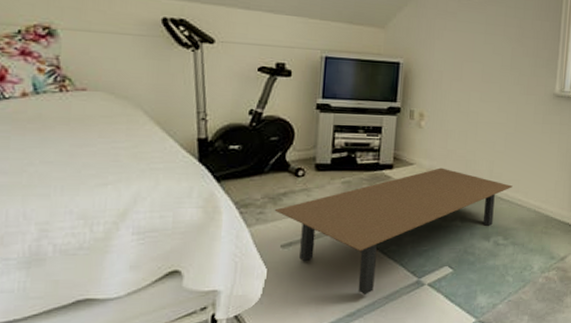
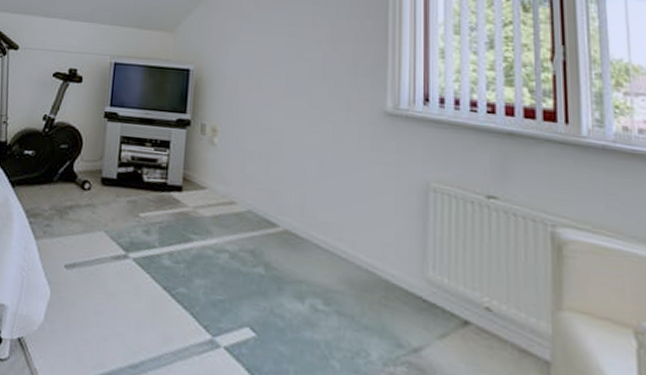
coffee table: present [274,168,513,296] -> none [60,196,333,345]

